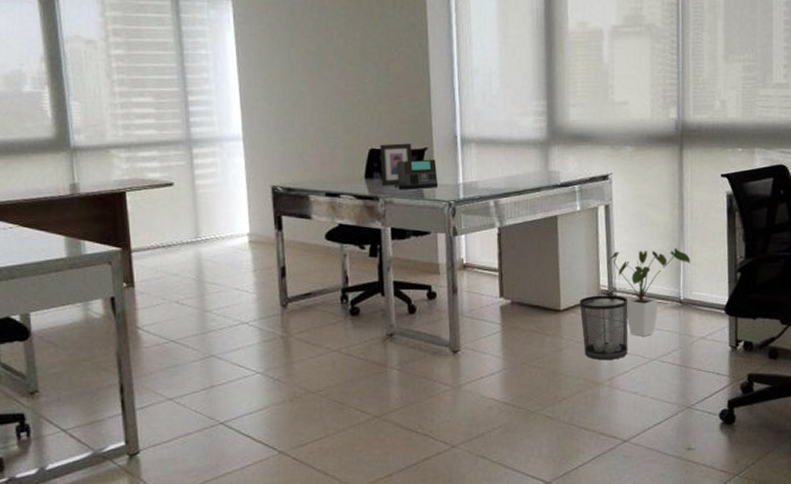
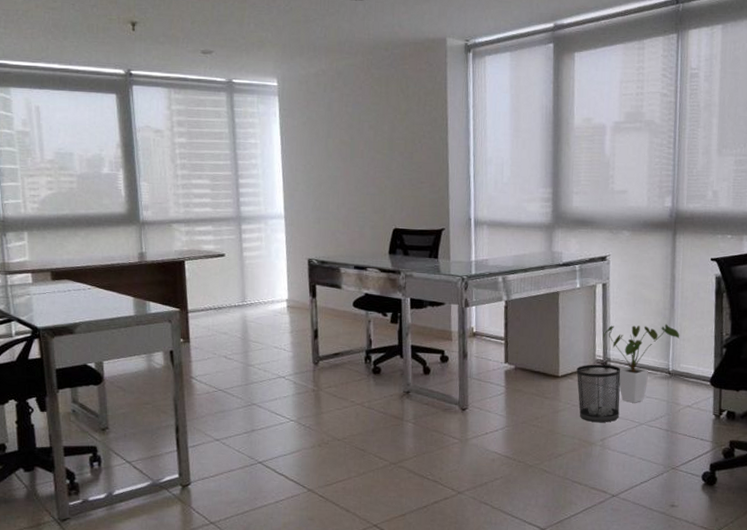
picture frame: present [380,143,413,186] -> none [402,224,432,262]
phone: present [393,159,438,190] -> none [413,238,453,265]

